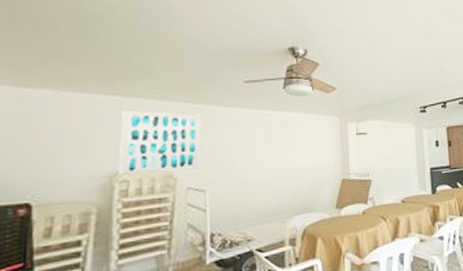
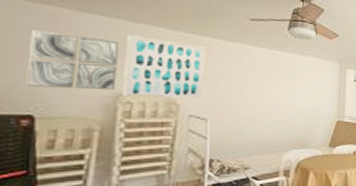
wall art: none [23,115,115,174] -> present [26,30,120,91]

